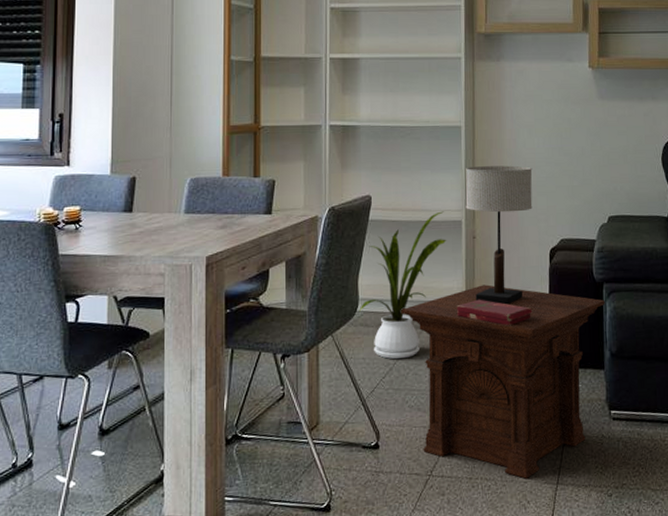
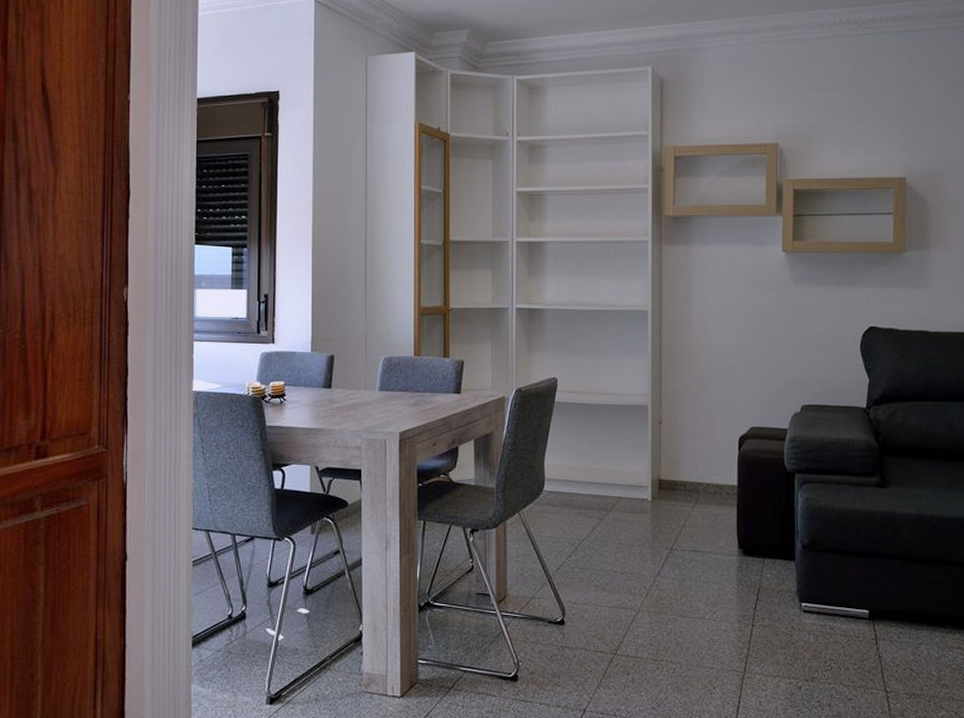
house plant: present [359,211,447,359] -> none [545,395,633,540]
side table: present [401,284,605,479] -> none [587,470,797,665]
book: present [457,299,533,326] -> none [643,484,720,513]
table lamp: present [465,165,533,305] -> none [652,351,721,491]

